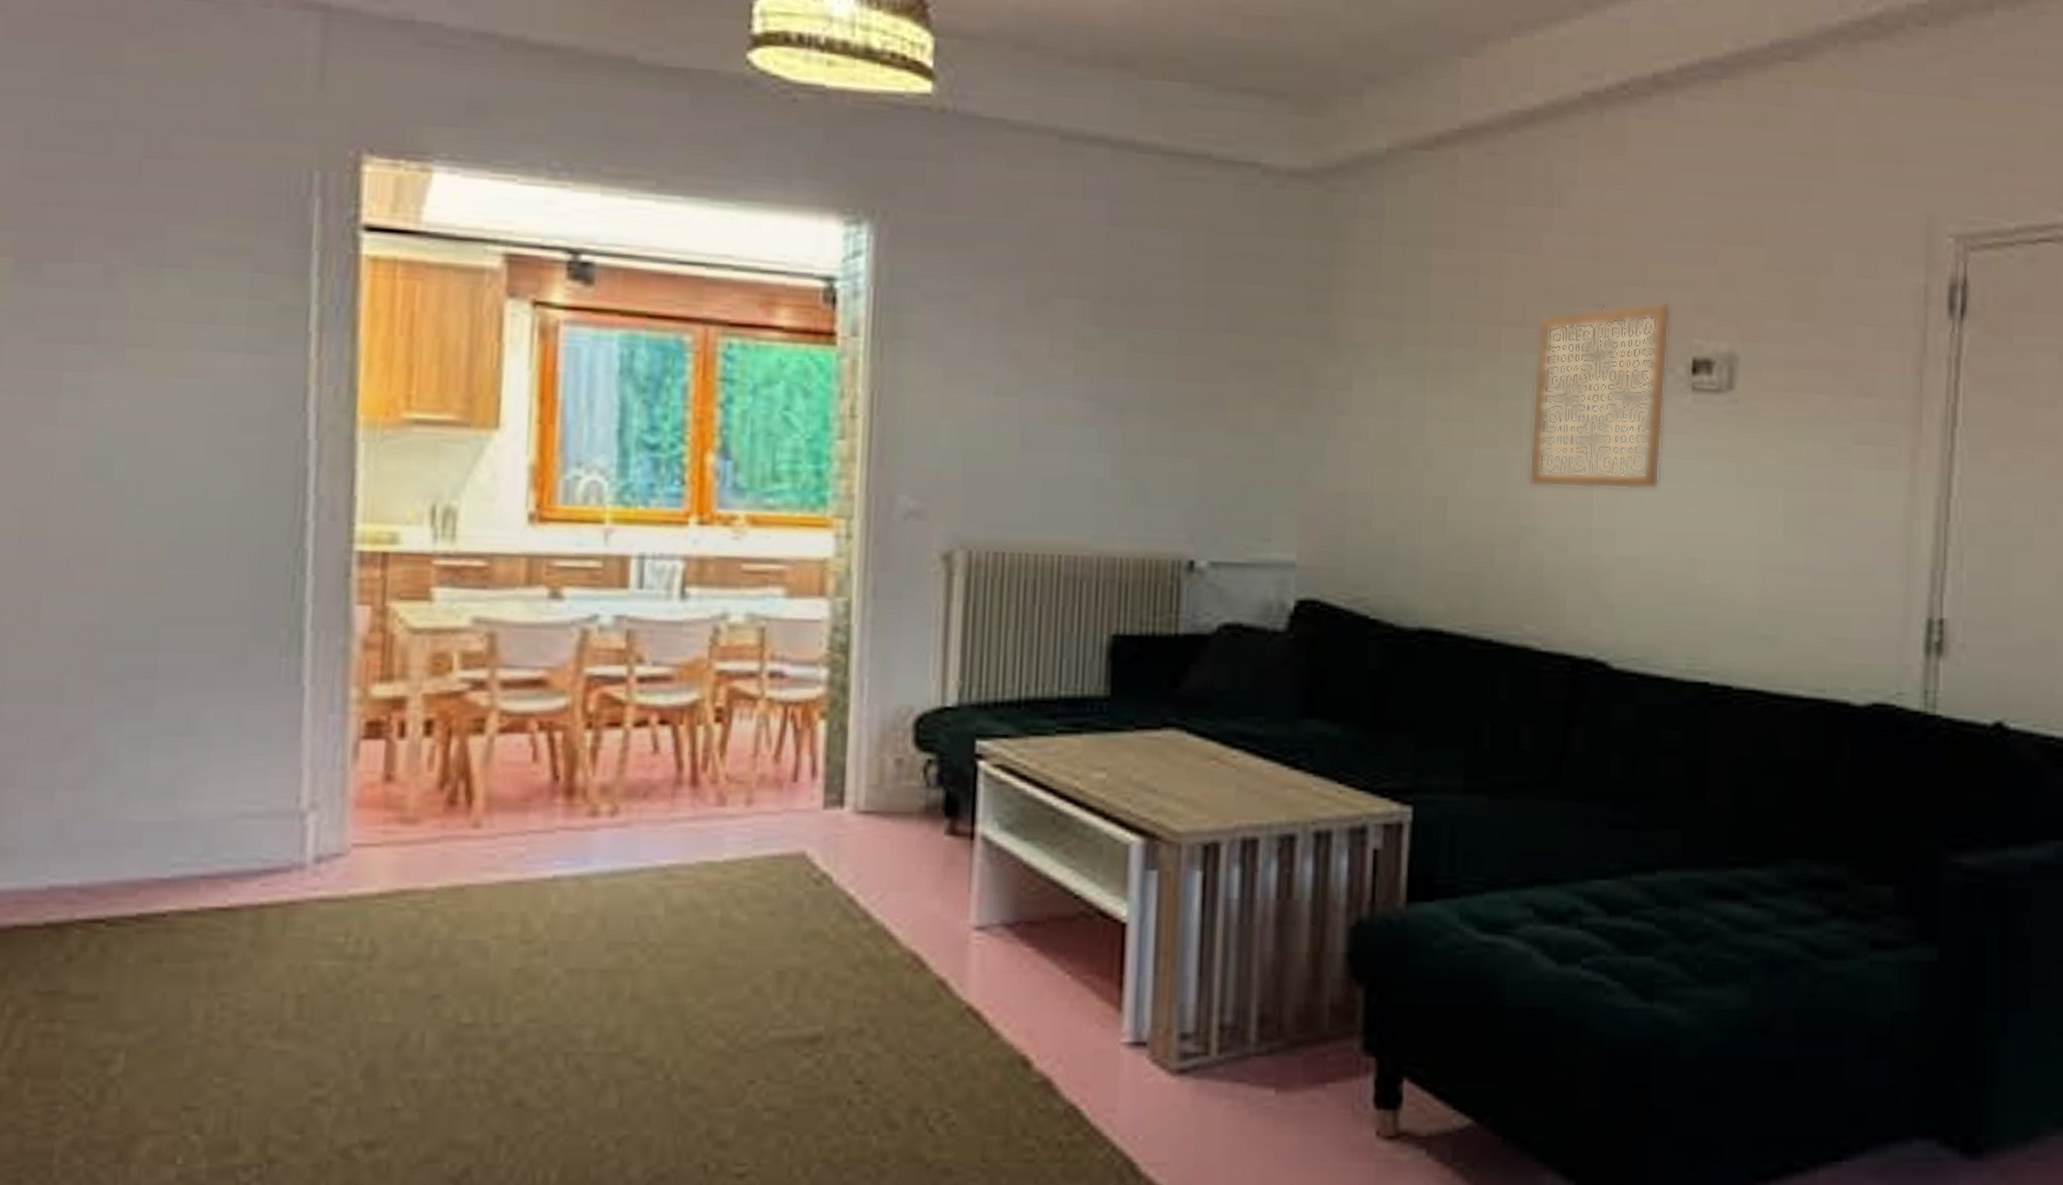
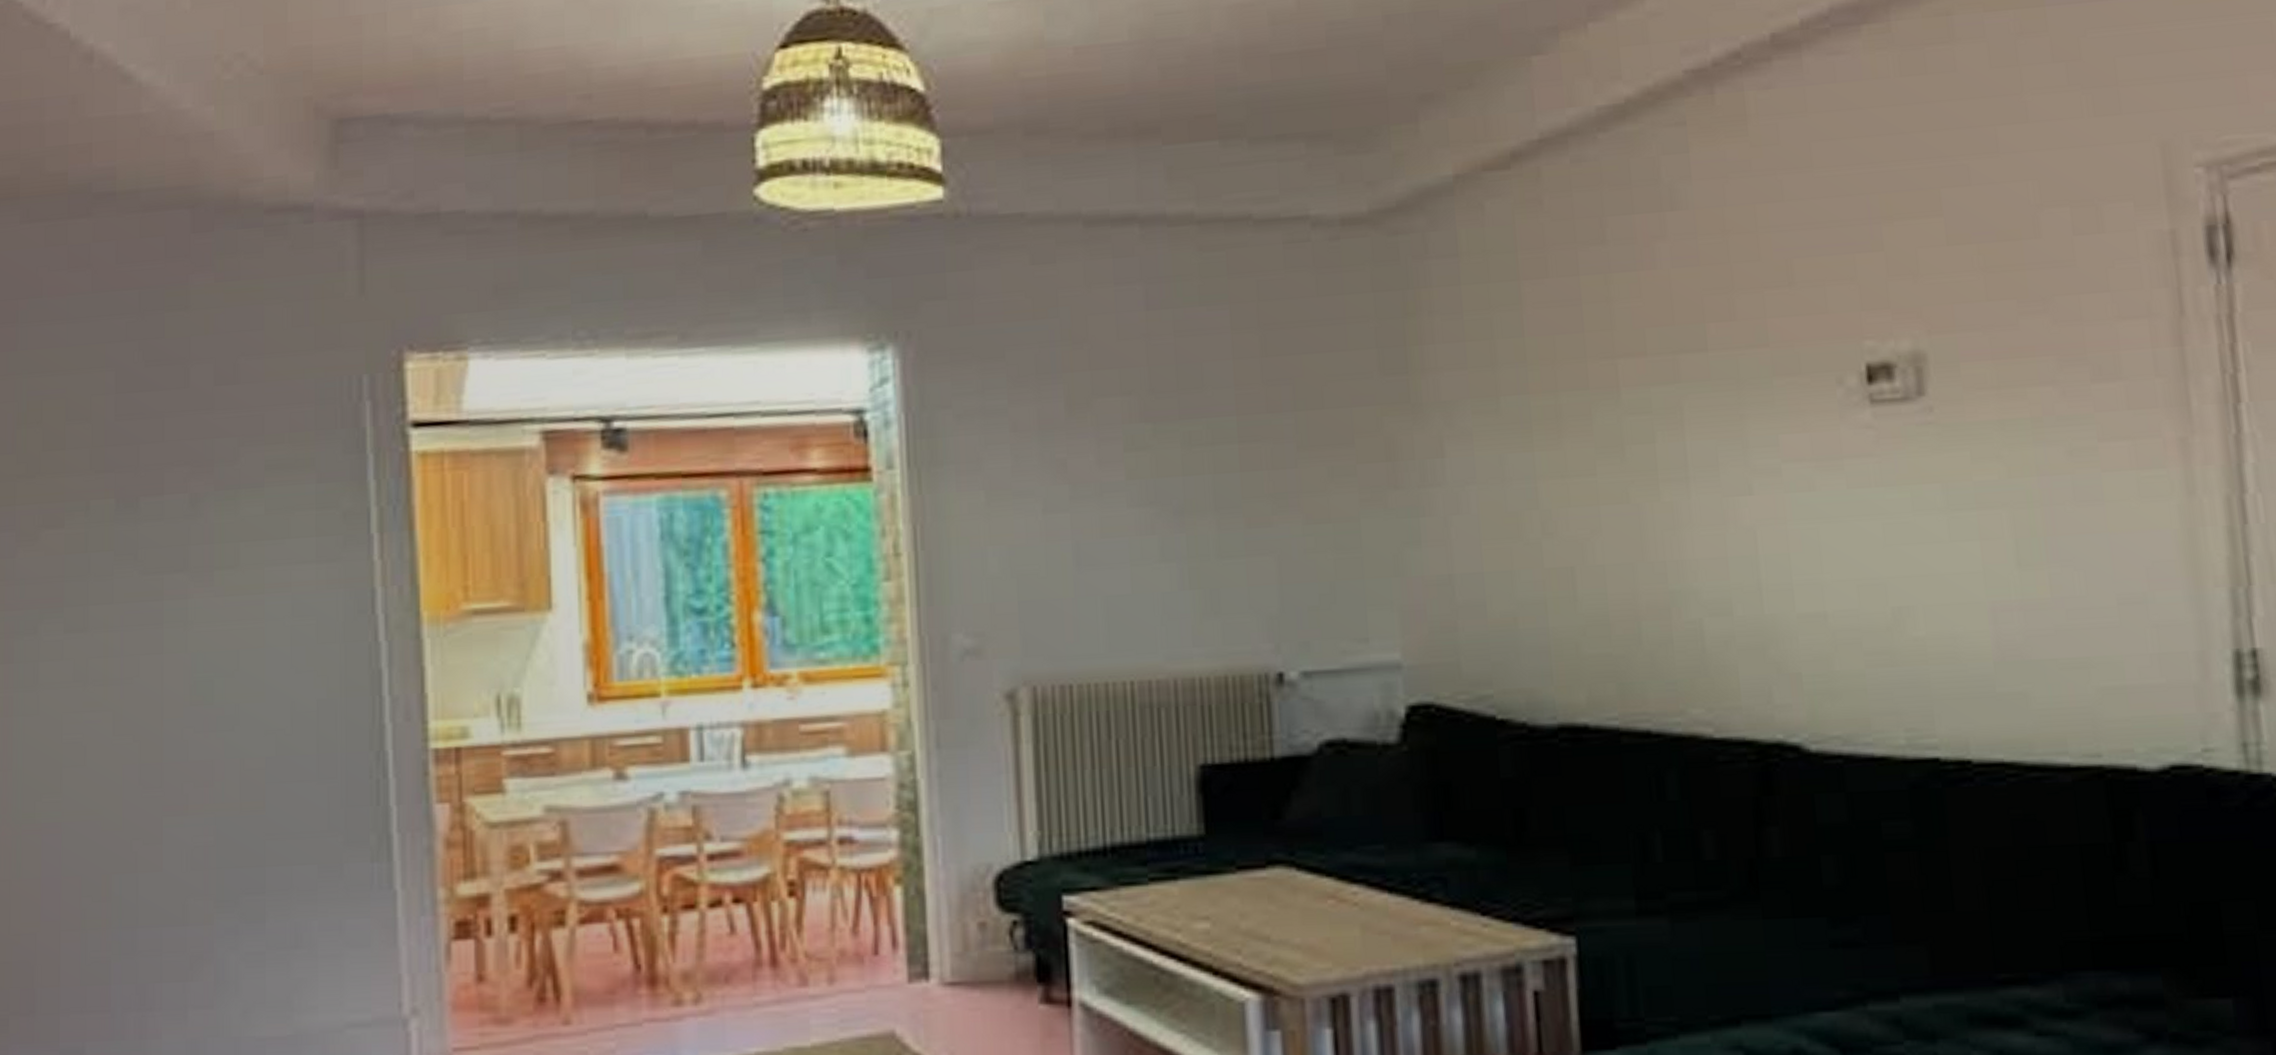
wall art: present [1527,301,1671,491] -> none [1660,301,1843,543]

